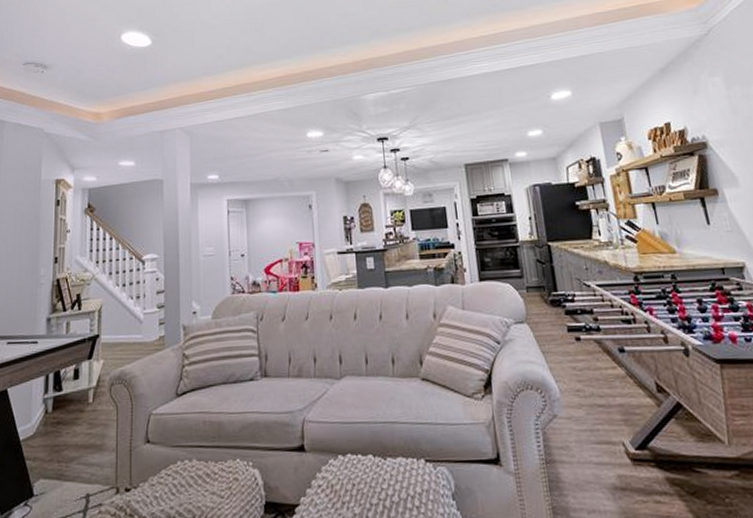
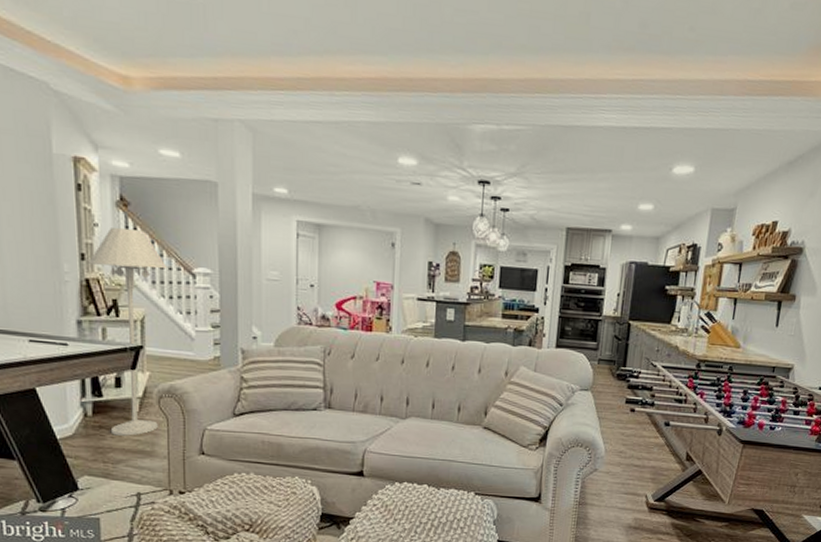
floor lamp: none [60,230,122,431] -> present [89,228,167,436]

